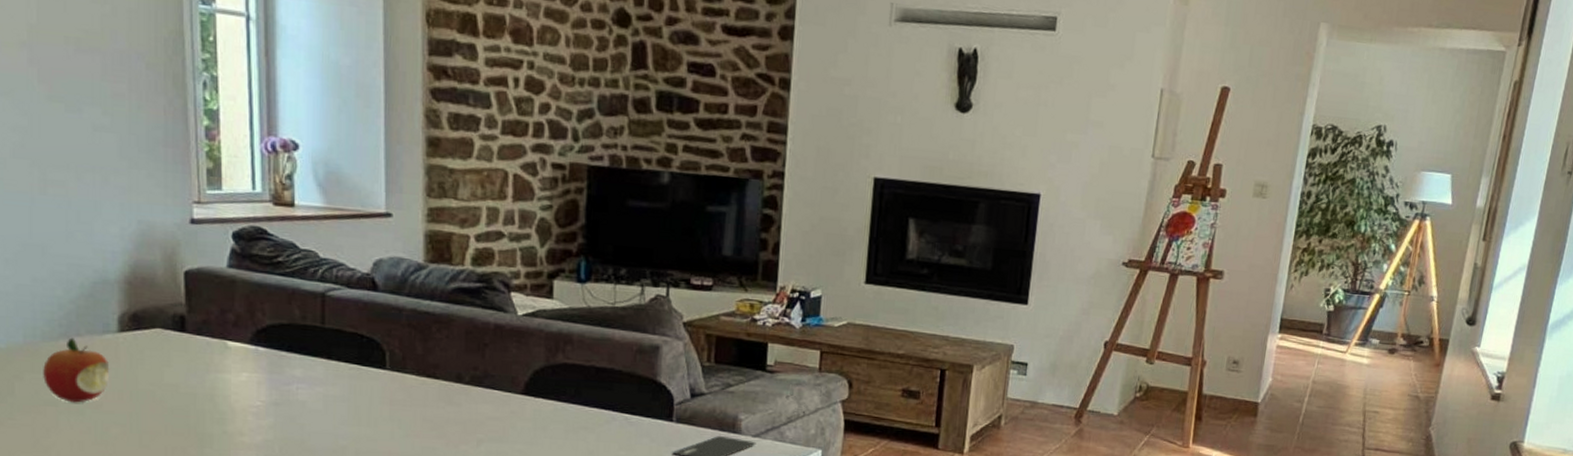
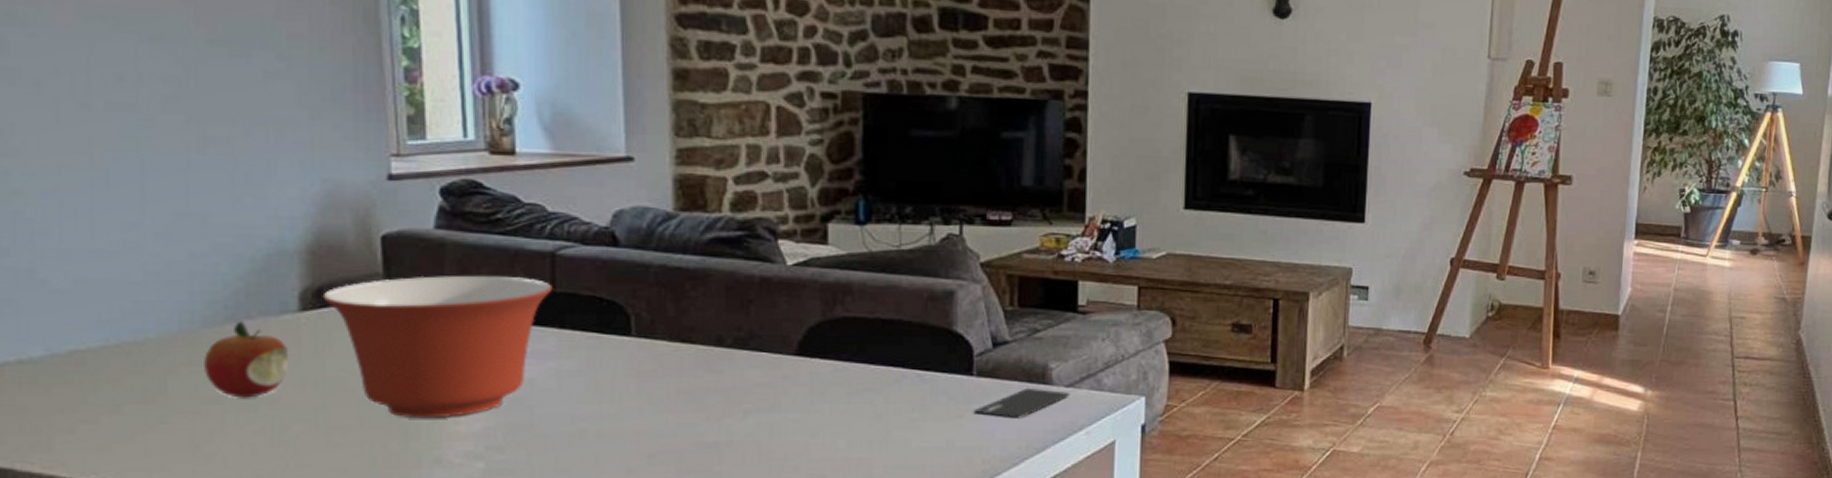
mixing bowl: none [137,308,323,430] -> present [322,275,553,419]

